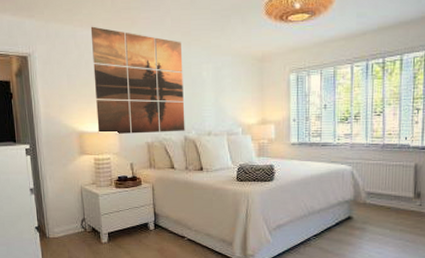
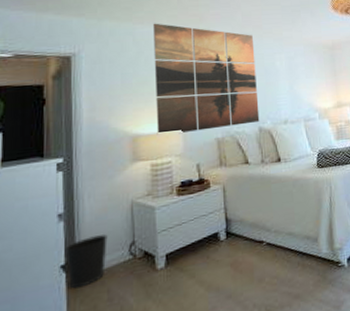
wastebasket: none [37,209,66,245] -> present [64,234,108,289]

